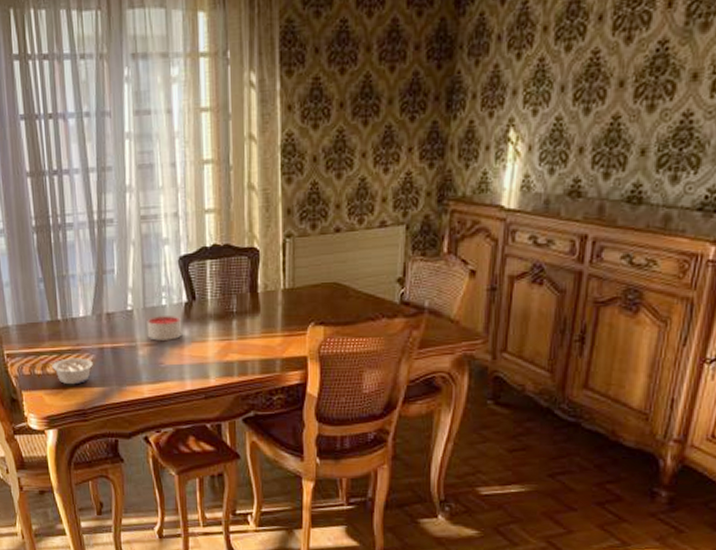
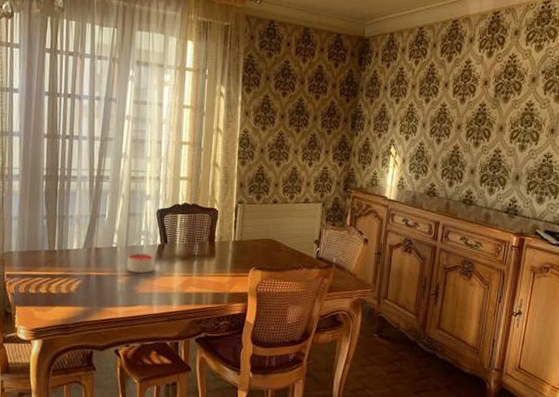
legume: present [52,358,93,385] -> none [44,281,79,304]

